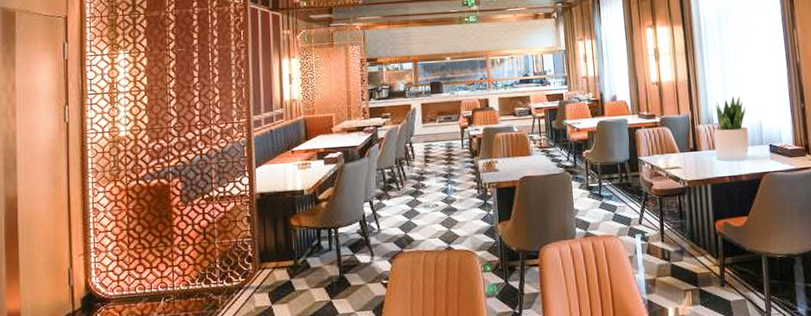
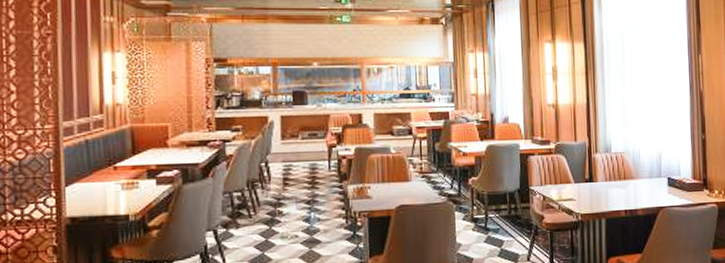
planter: present [713,96,749,162] -> none [611,124,647,195]

